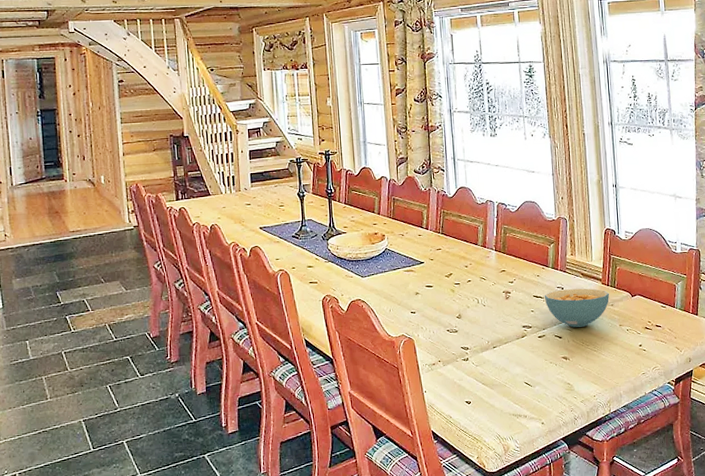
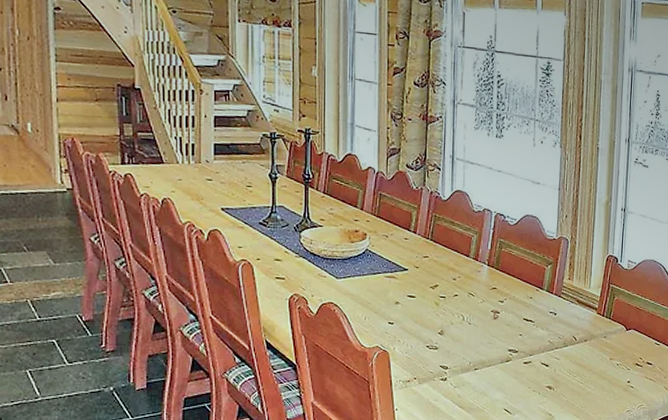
cereal bowl: present [544,288,610,328] -> none [535,315,604,357]

